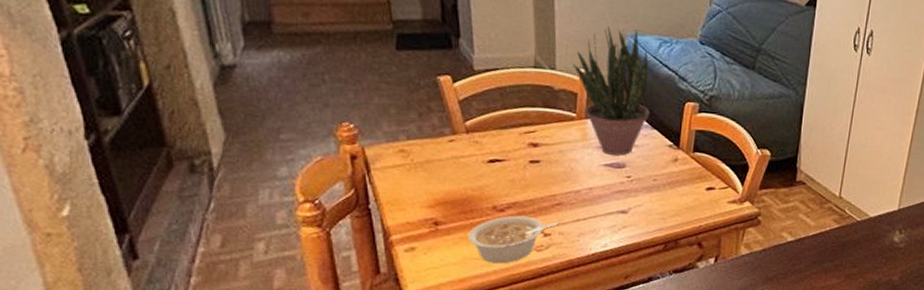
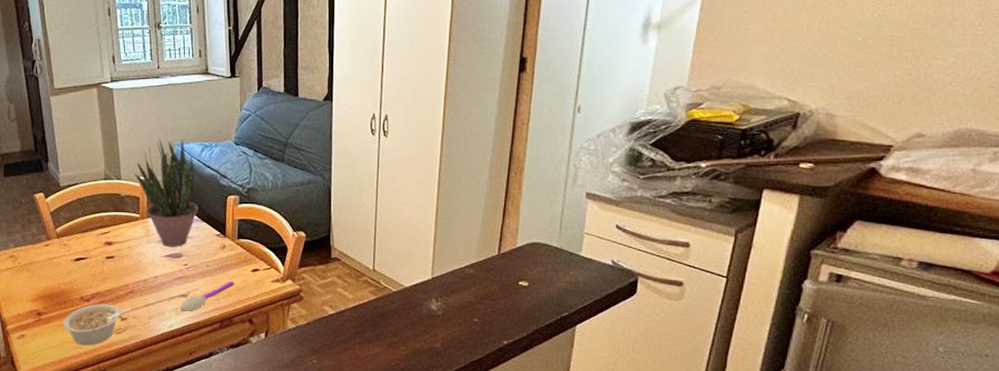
spoon: none [619,198,684,230] -> present [181,281,234,311]

